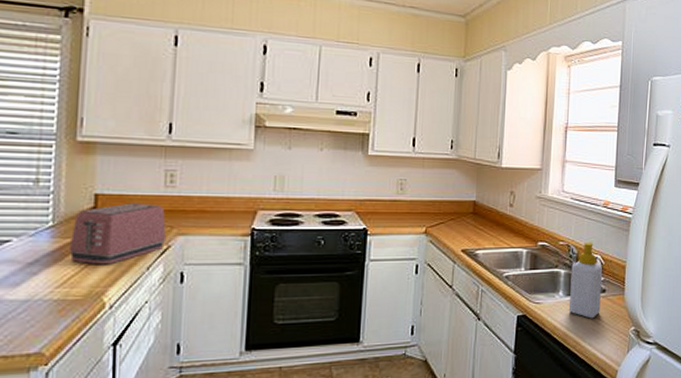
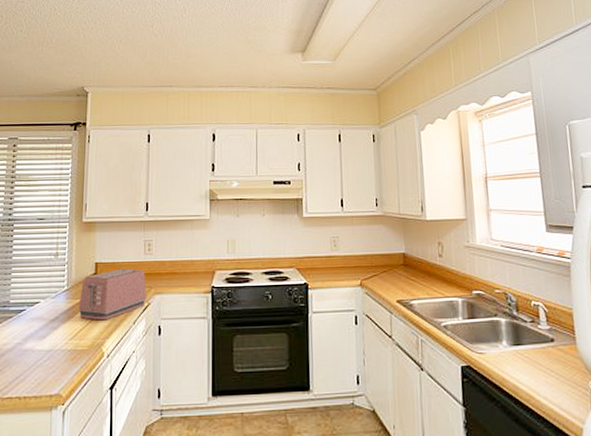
soap bottle: present [568,241,603,319] -> none [512,288,552,370]

